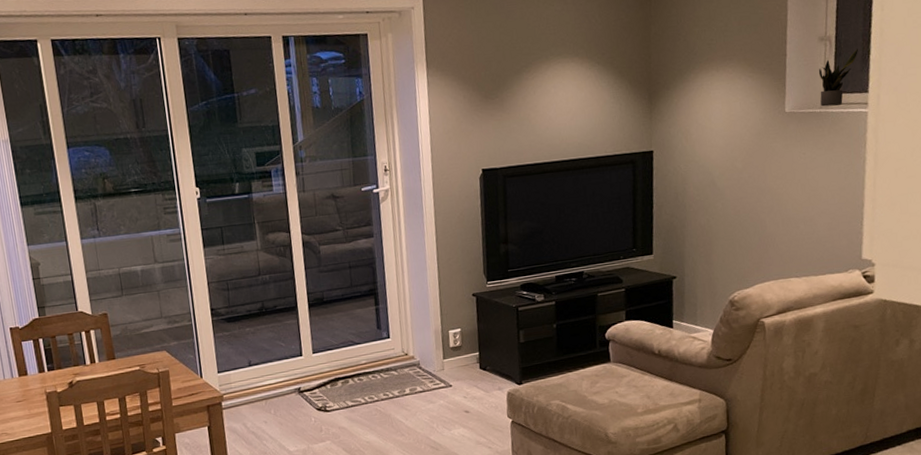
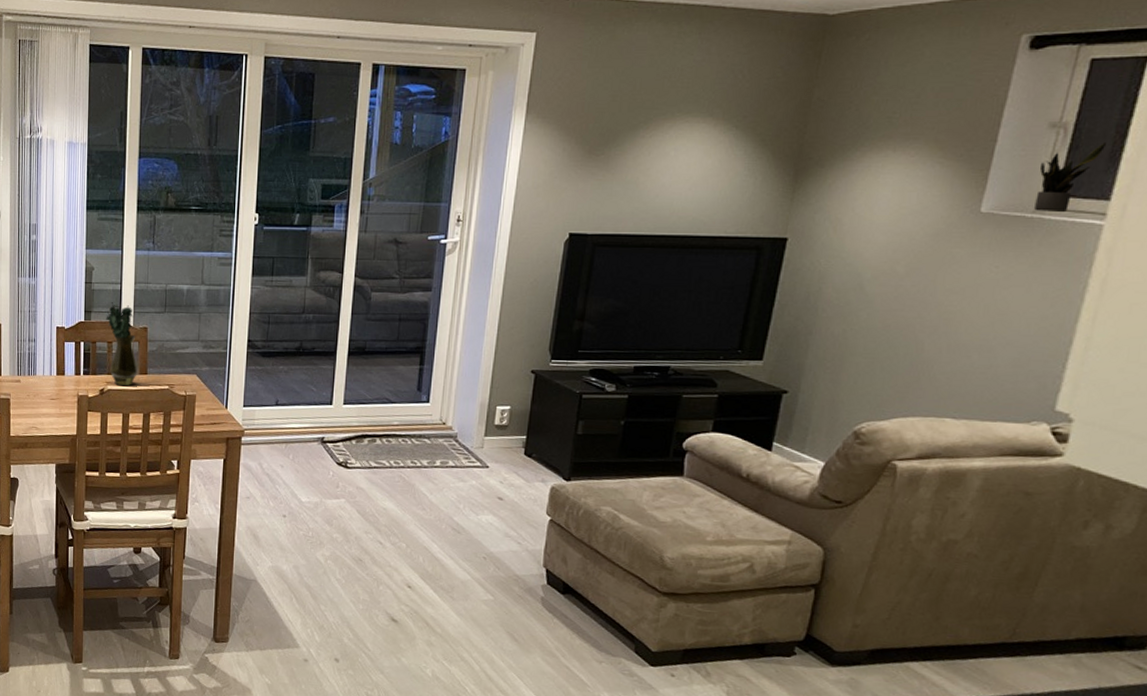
vase: none [61,294,105,375] -> present [106,302,138,386]

